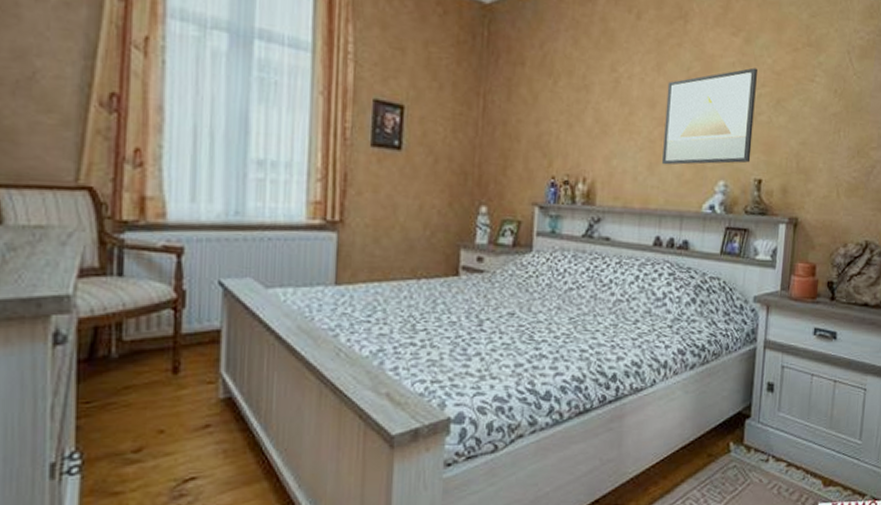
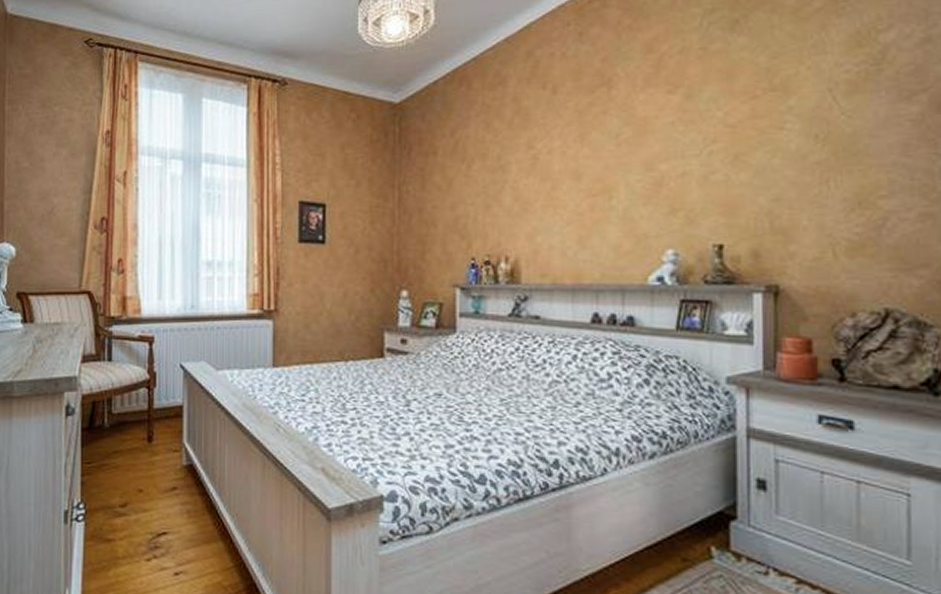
wall art: present [662,67,757,165] -> none [594,124,706,237]

